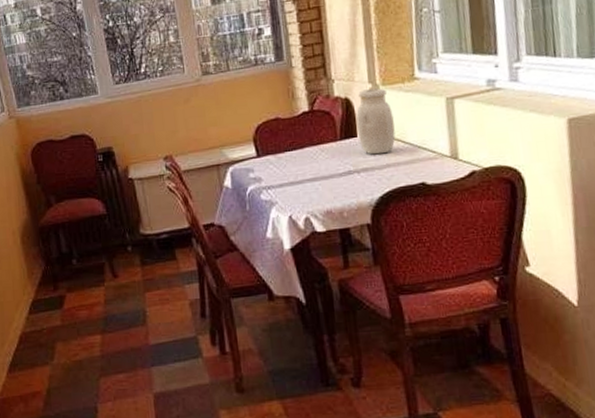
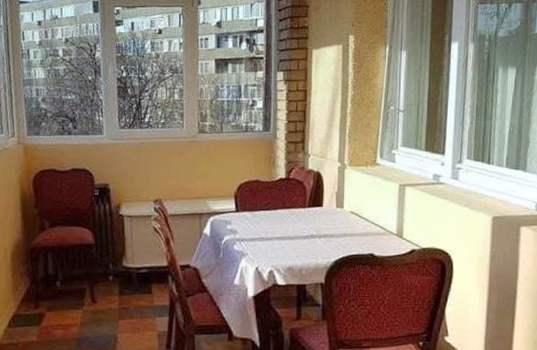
jar: present [356,88,396,155] -> none [323,167,355,225]

